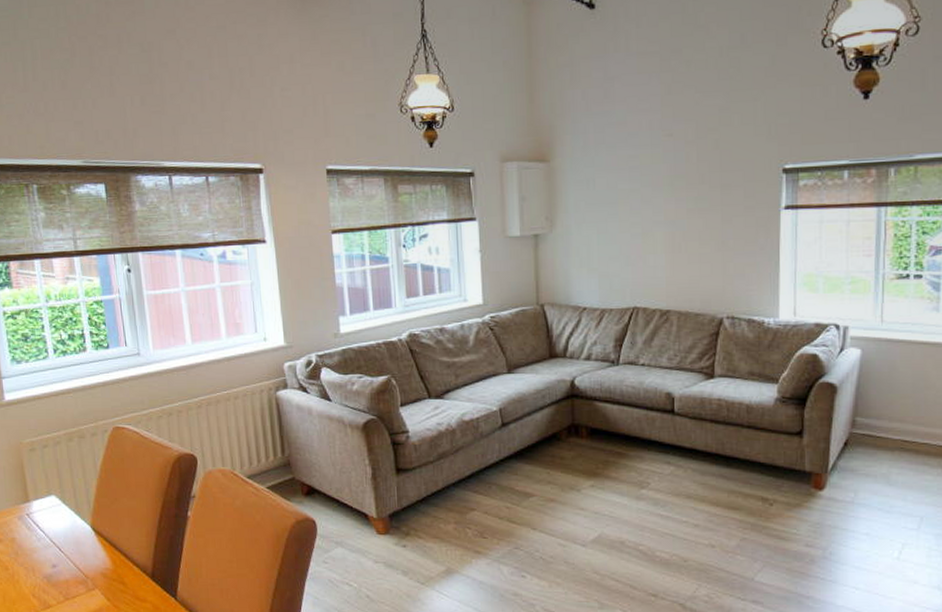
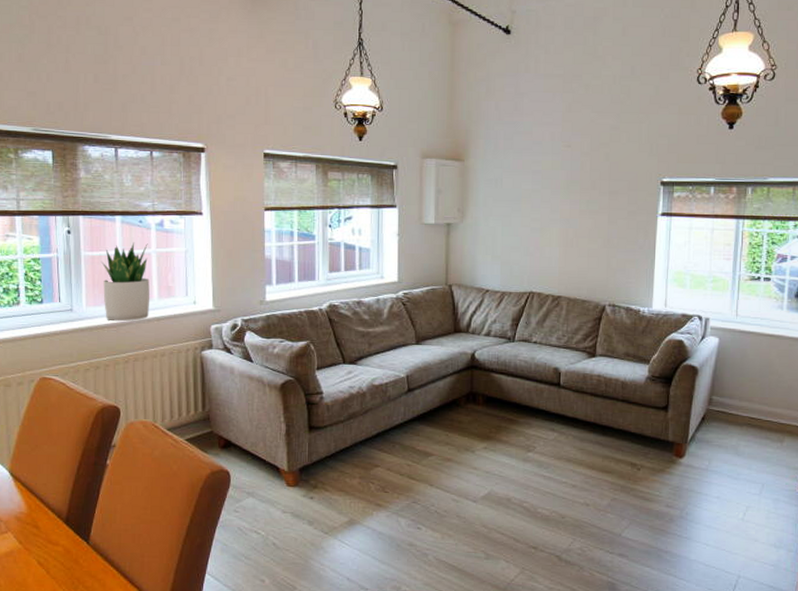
planter: none [165,277,219,364] -> present [101,242,150,322]

